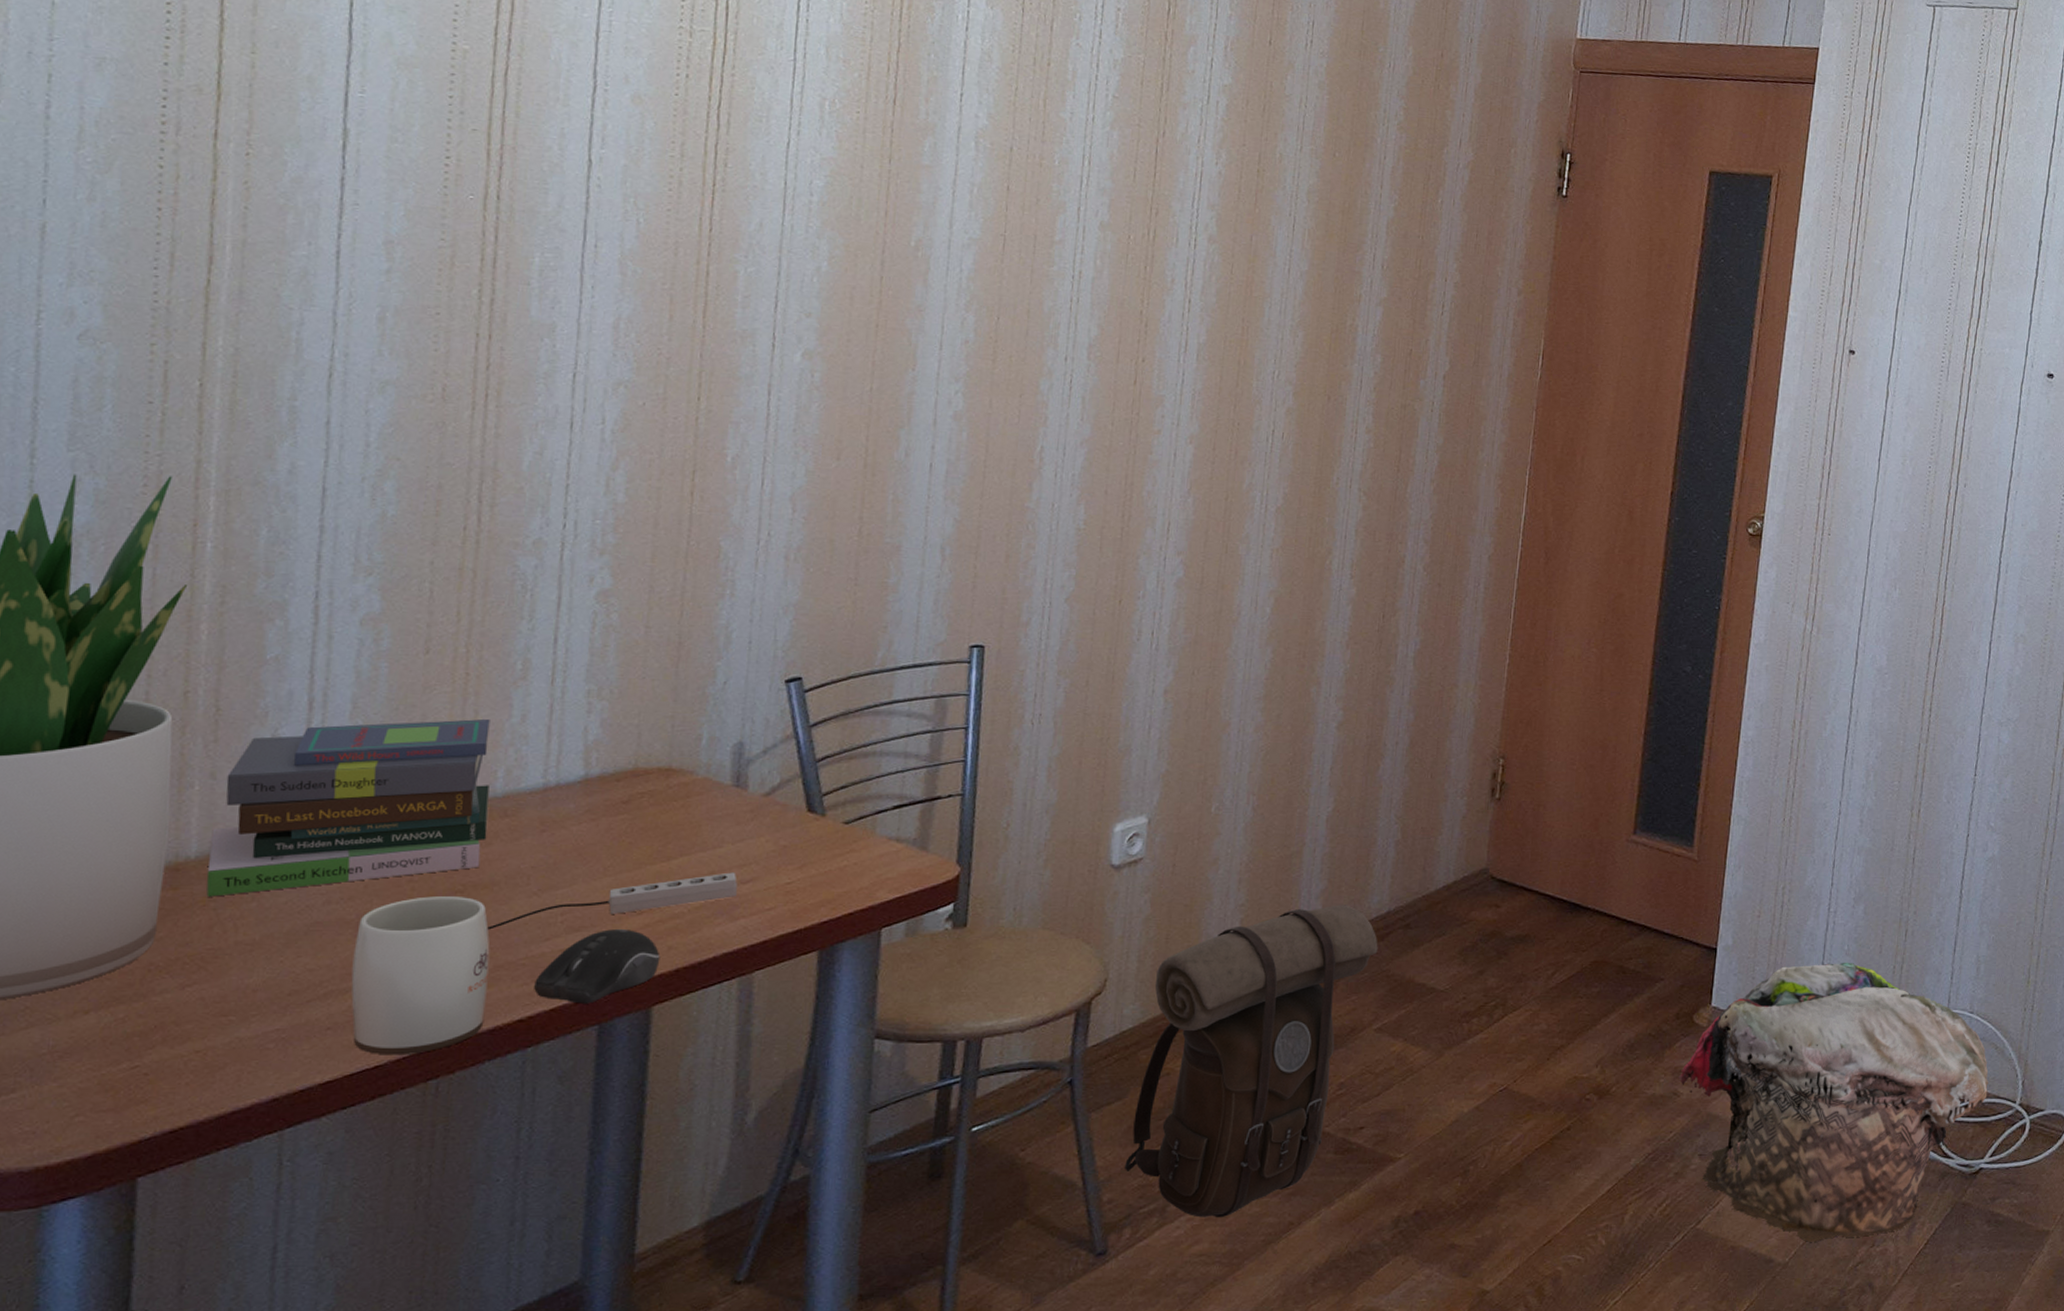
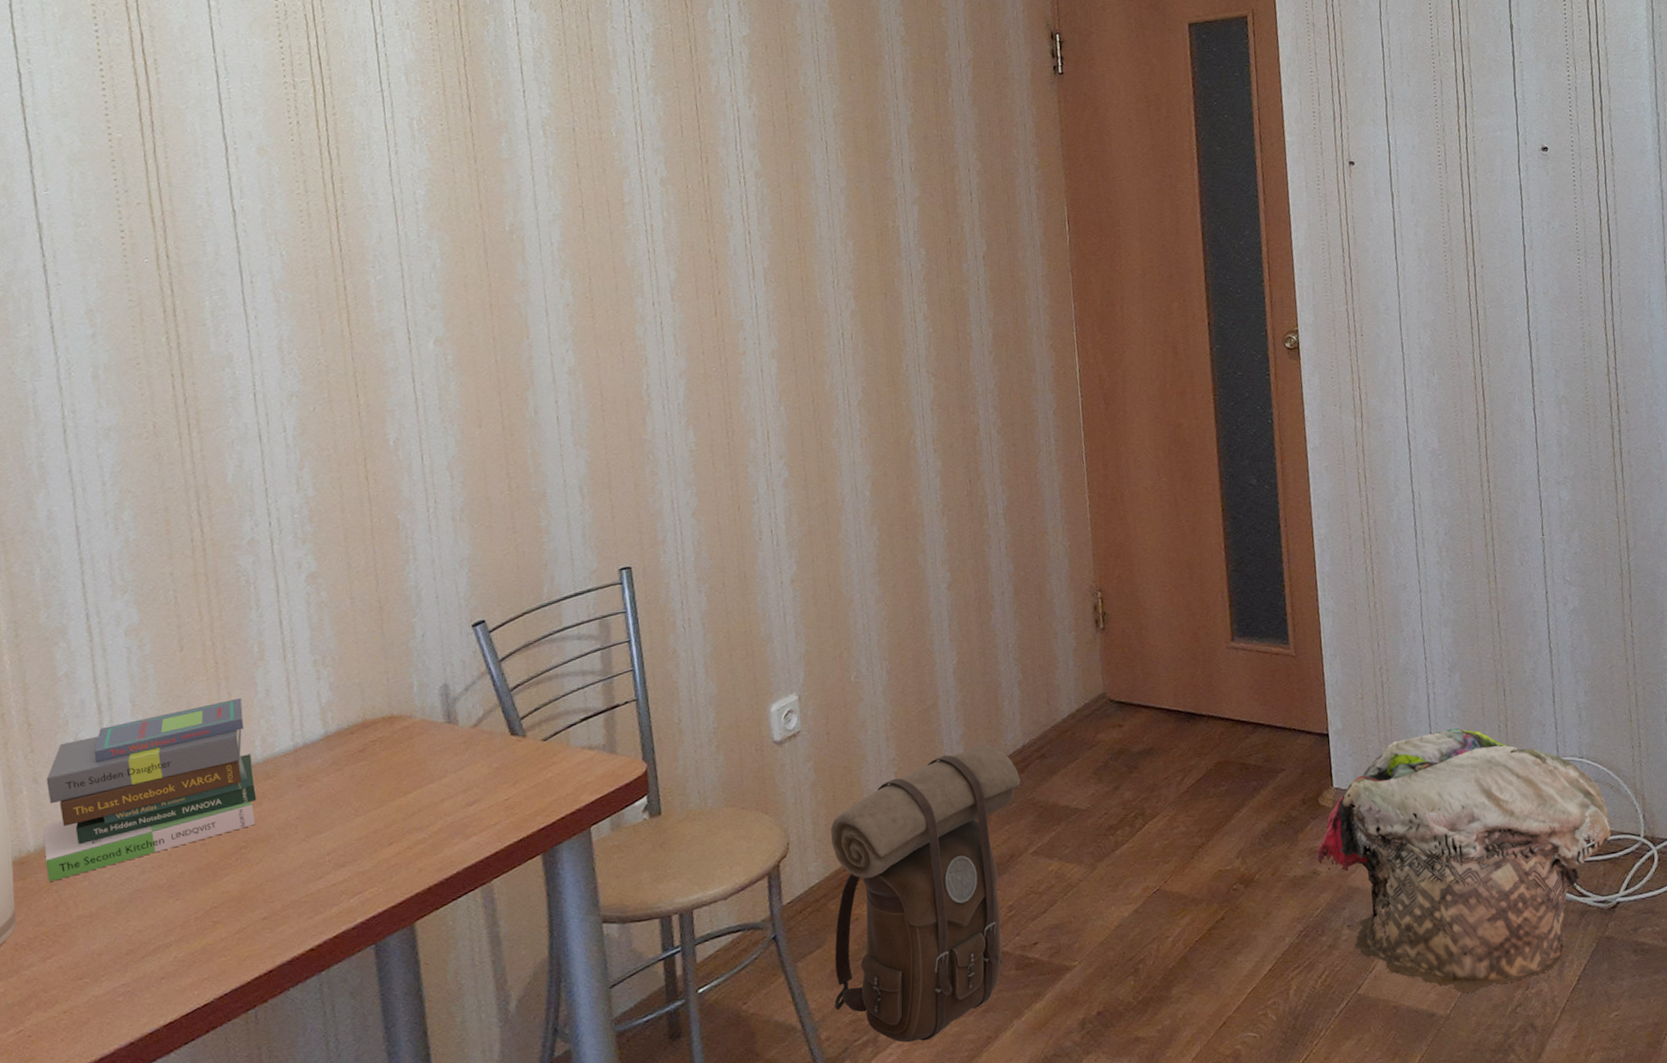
mug: present [351,895,491,1056] -> none [169,851,283,995]
power strip: present [487,872,738,930] -> none [271,797,466,876]
computer mouse: present [534,929,660,1004] -> none [317,859,414,929]

